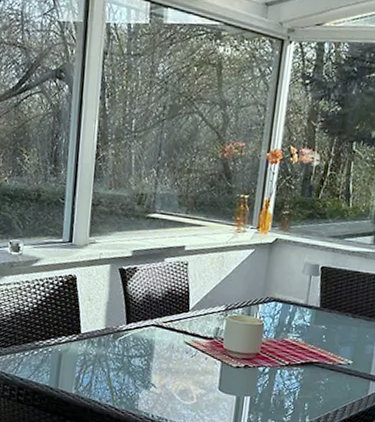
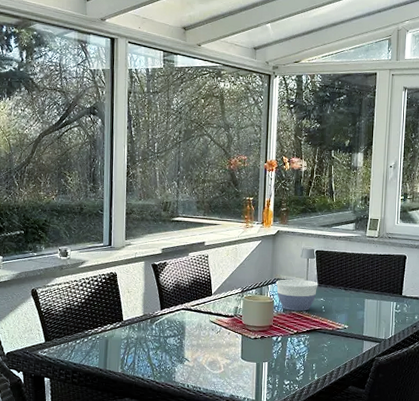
bowl: none [268,298,321,339] -> present [275,279,318,311]

